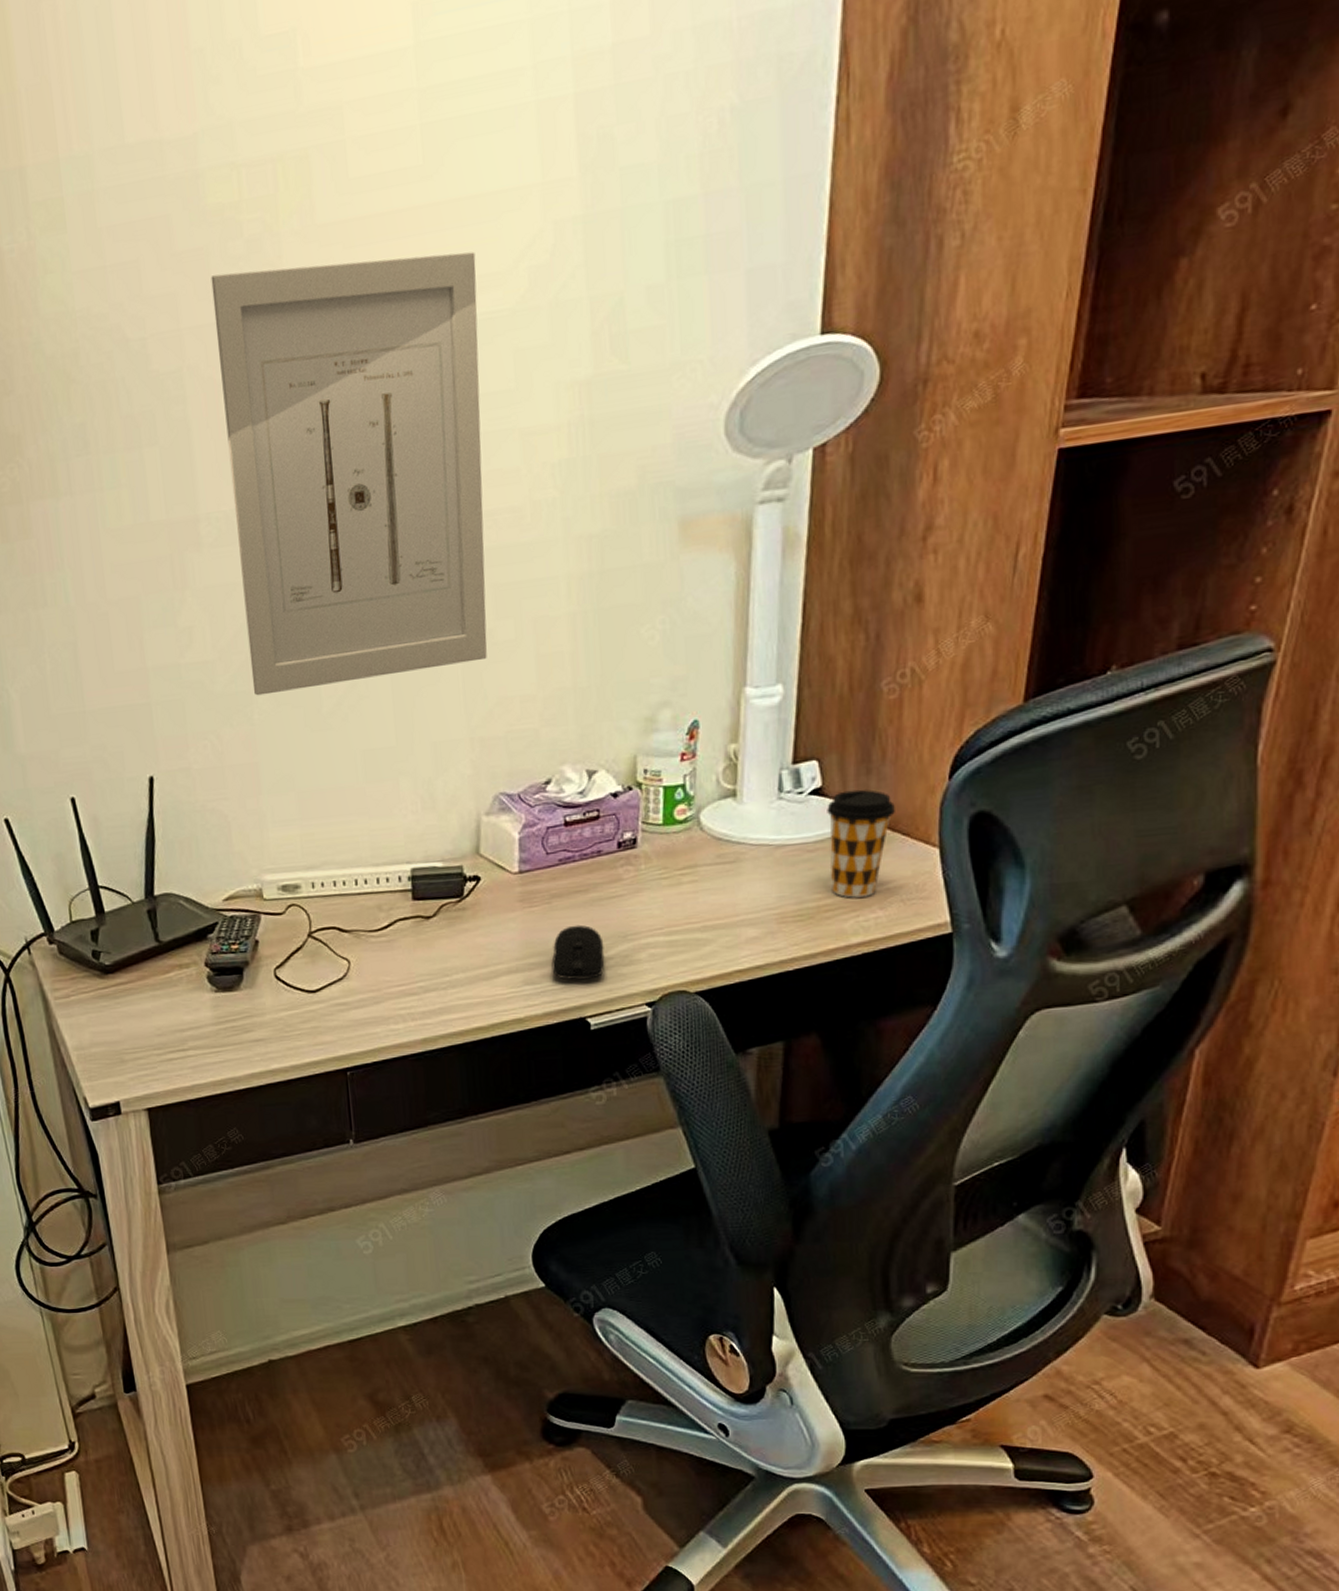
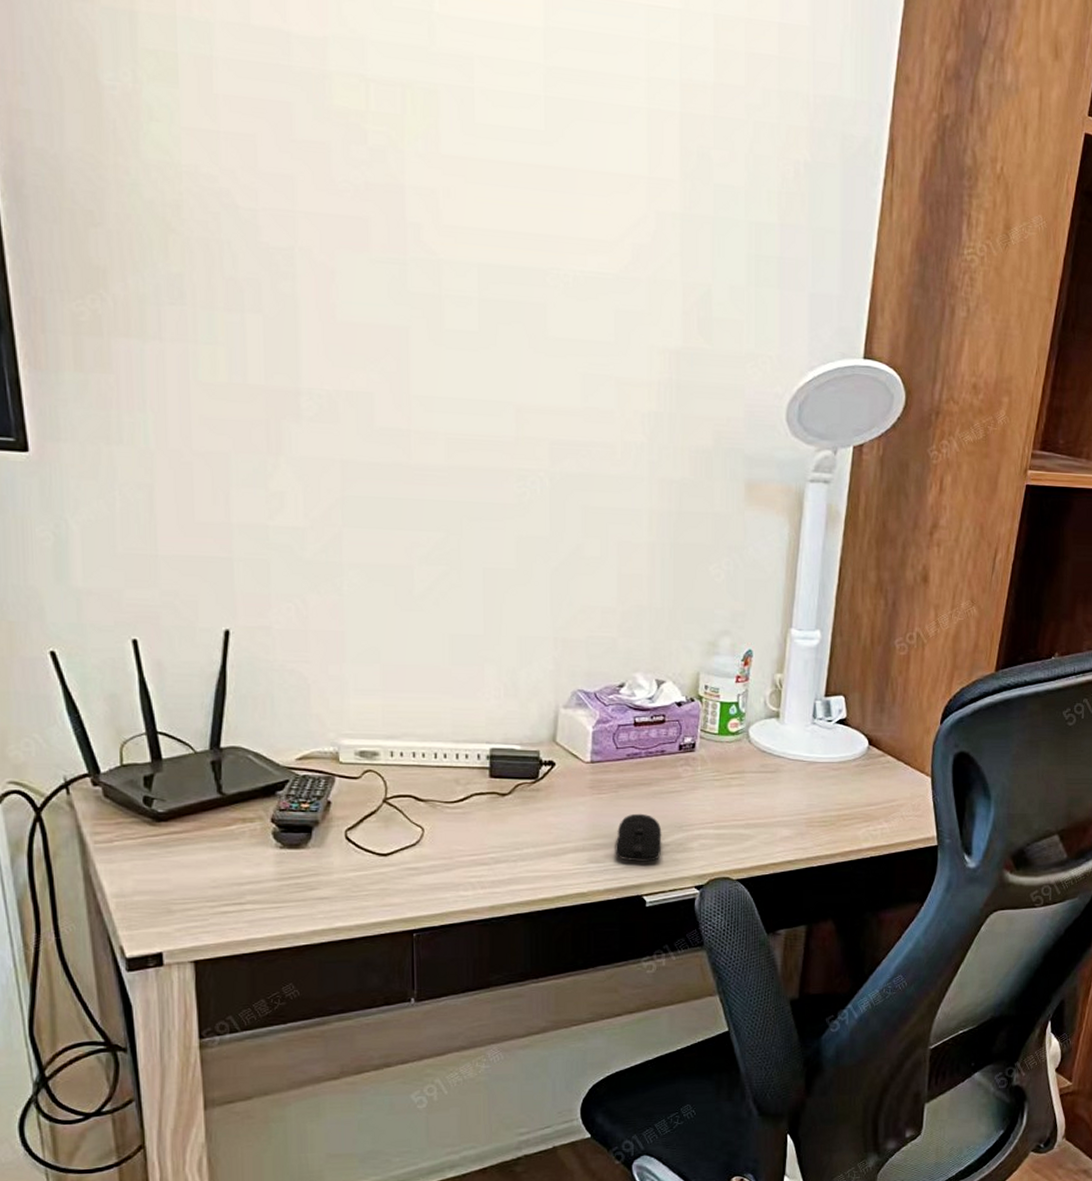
wall art: present [211,251,487,696] -> none [331,171,587,571]
coffee cup: present [827,789,895,898] -> none [849,723,900,811]

